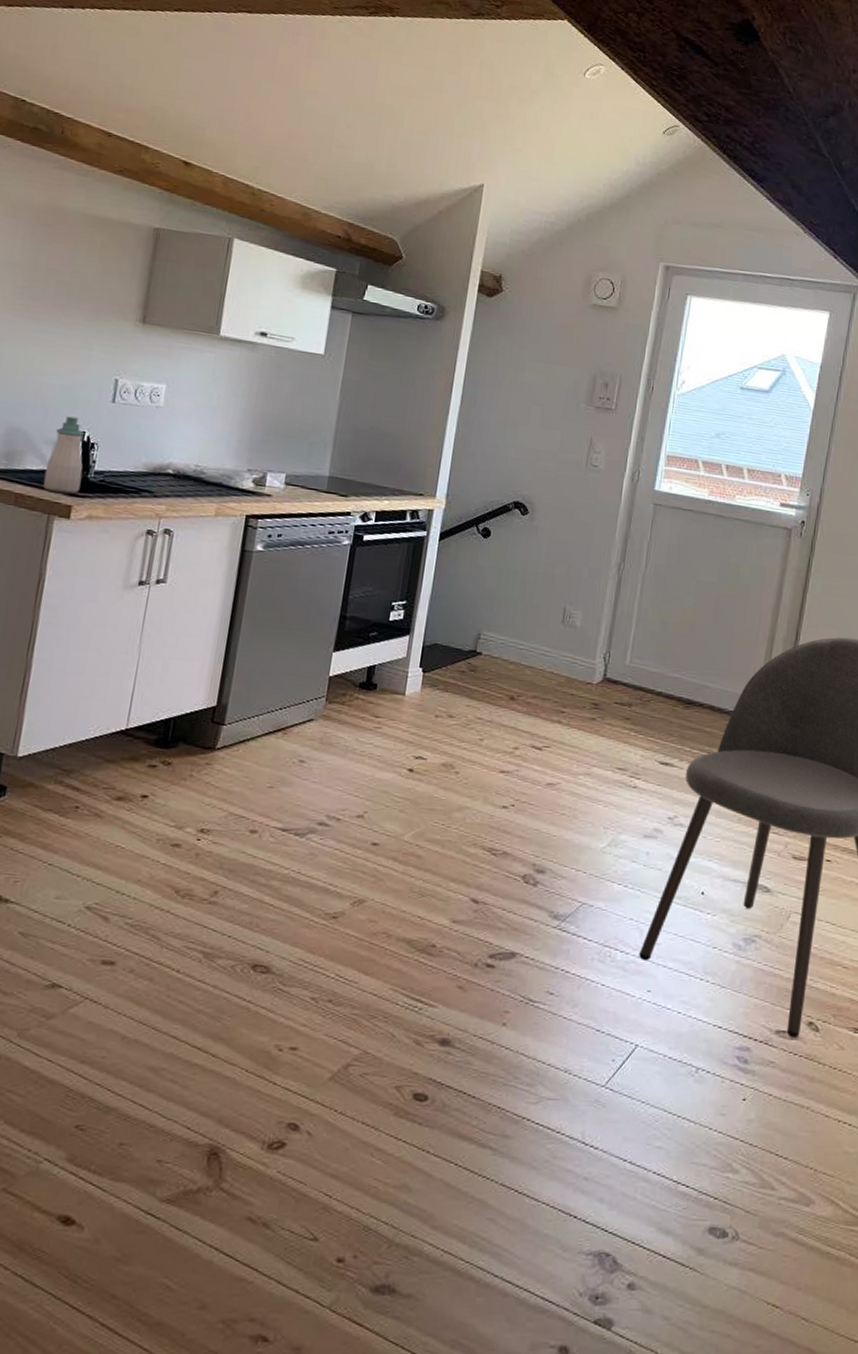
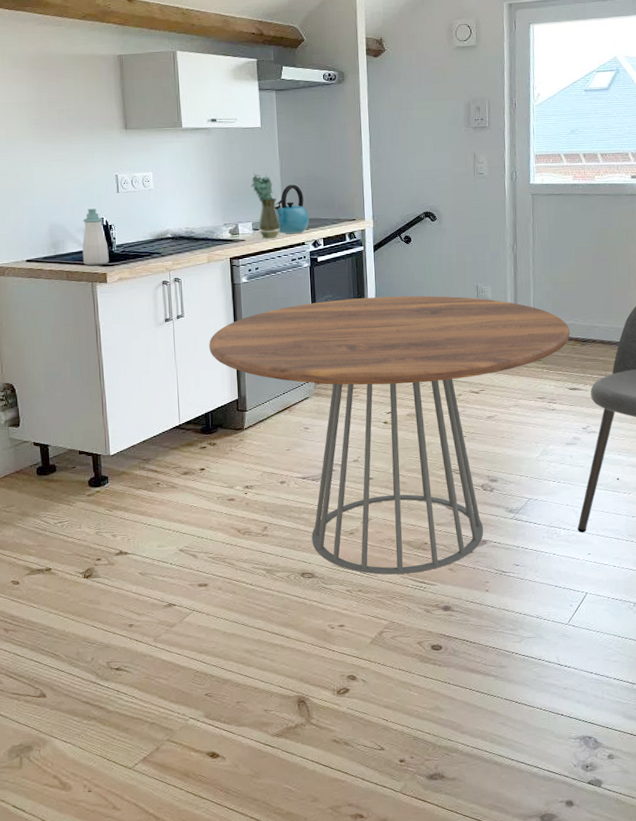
dining table: none [191,592,673,986] -> present [209,295,570,575]
vase: none [292,410,325,500] -> present [251,172,280,239]
kettle: none [318,434,364,500] -> present [275,184,309,234]

